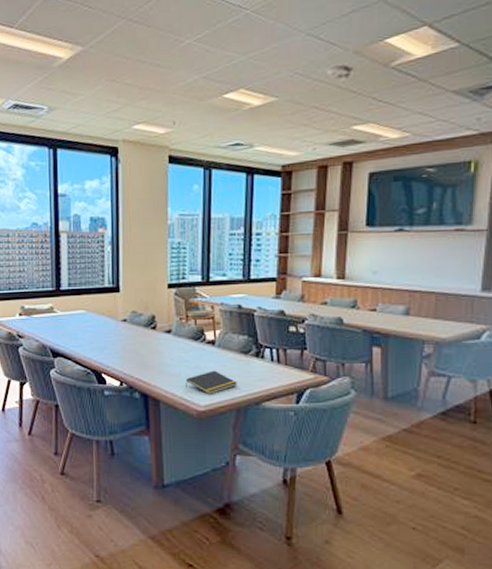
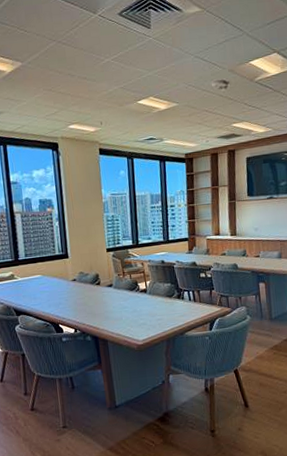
notepad: present [186,370,237,394] -> none [126,312,166,331]

